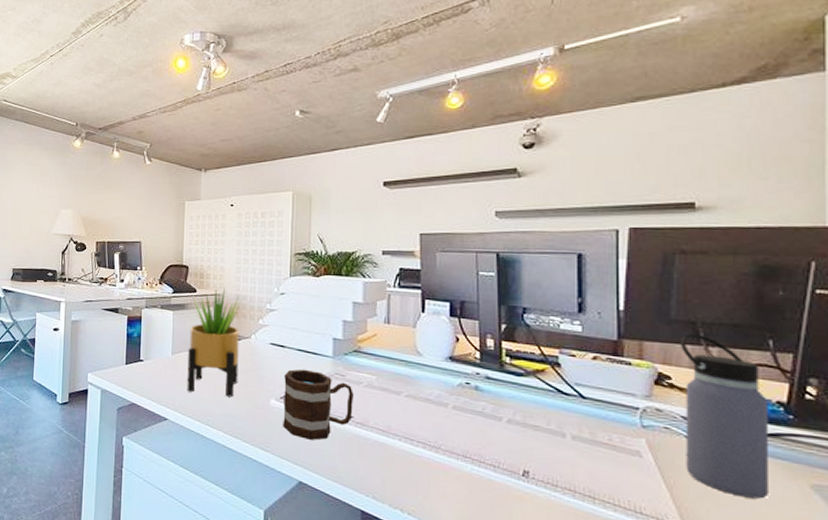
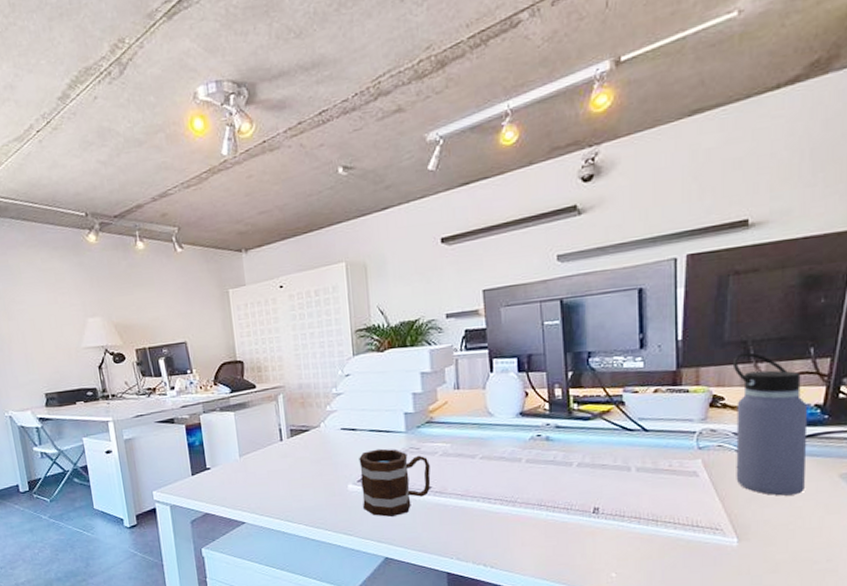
potted plant: present [187,287,242,398] -> none [253,378,313,492]

